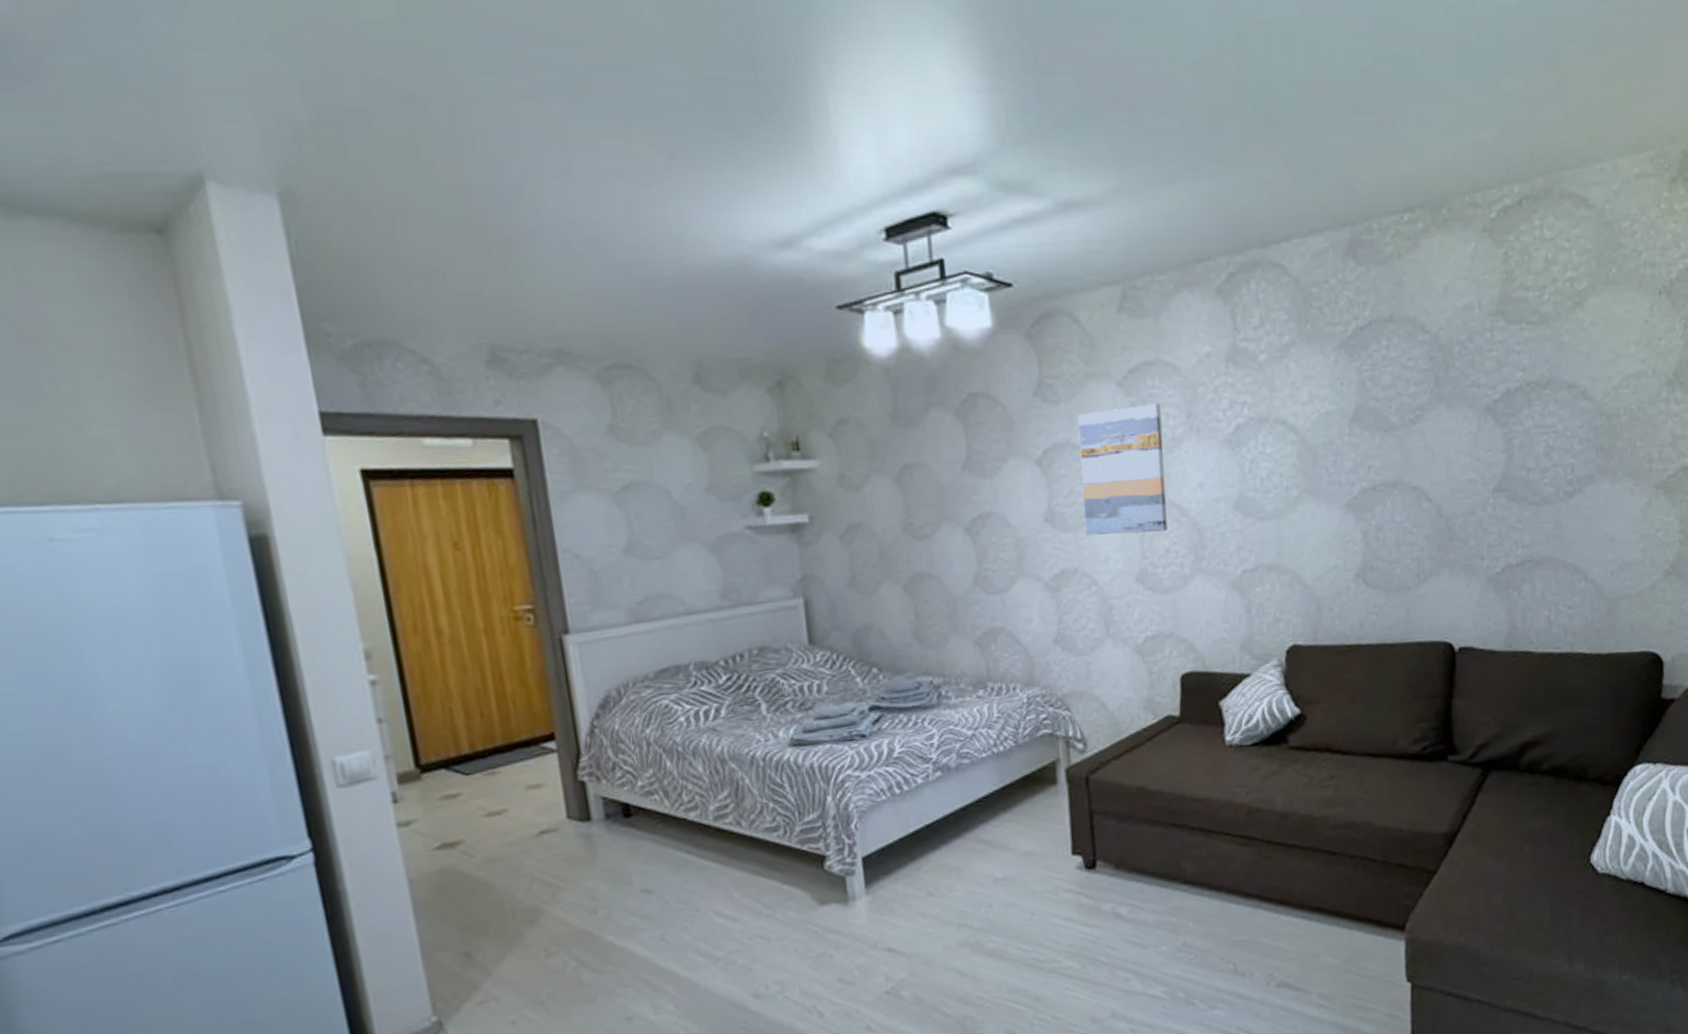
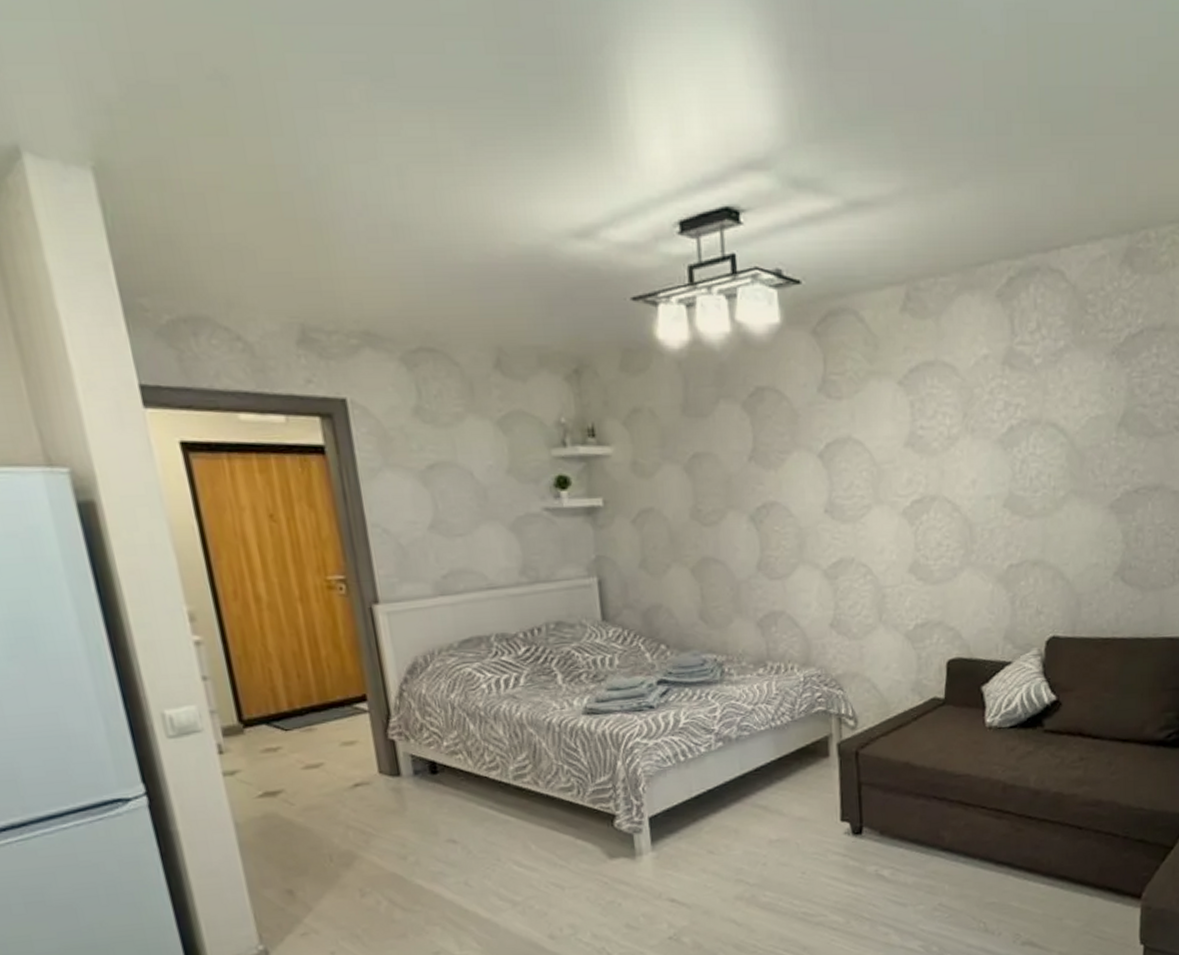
wall art: present [1077,403,1168,536] -> none [859,402,941,527]

